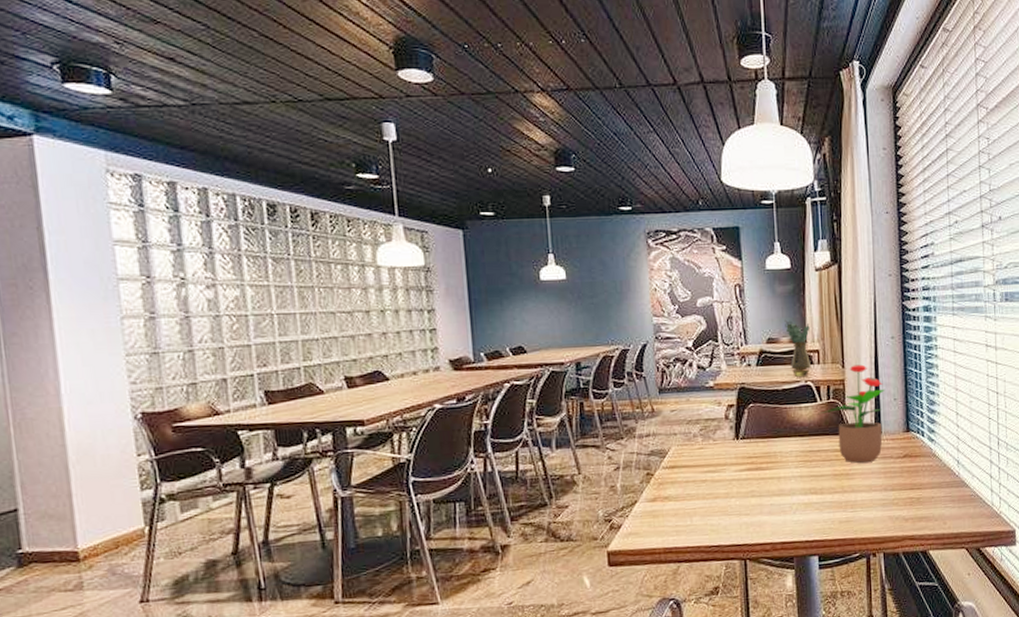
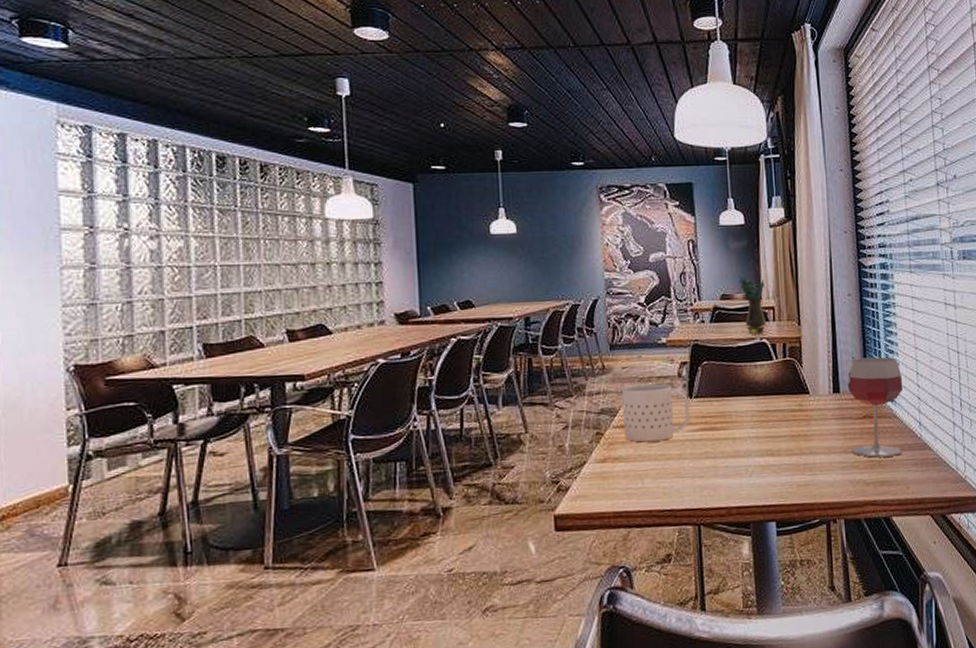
mug: none [671,425,737,482] -> present [622,383,690,443]
potted flower: present [818,364,885,463] -> none [774,322,842,424]
wineglass: none [889,398,943,495] -> present [847,357,903,458]

